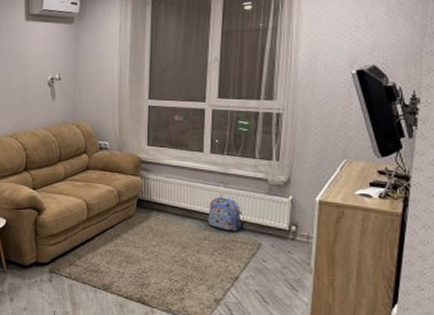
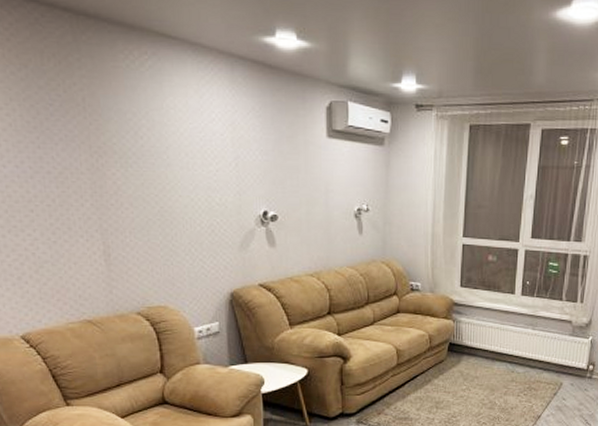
backpack: present [208,194,246,231] -> none [516,337,550,372]

